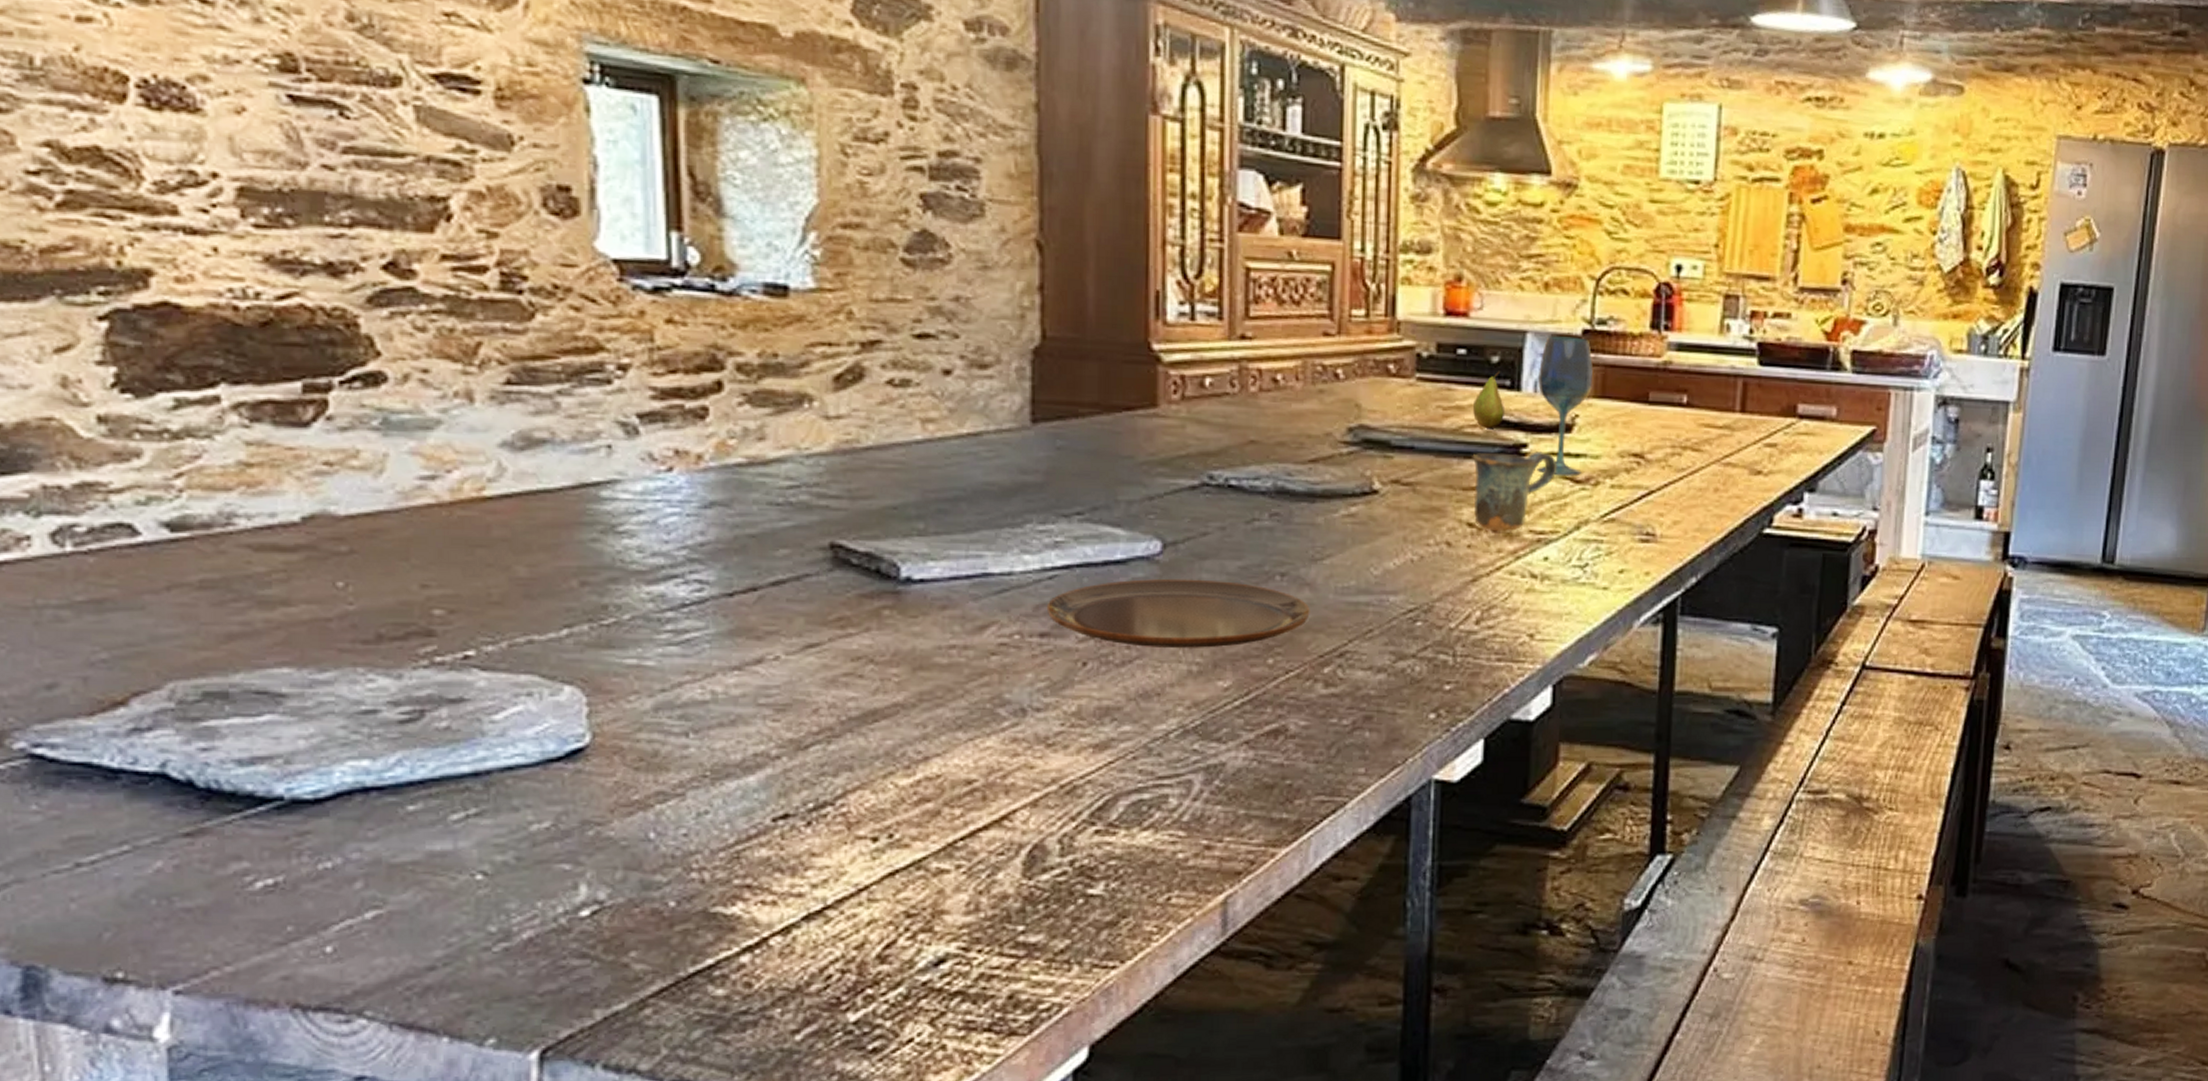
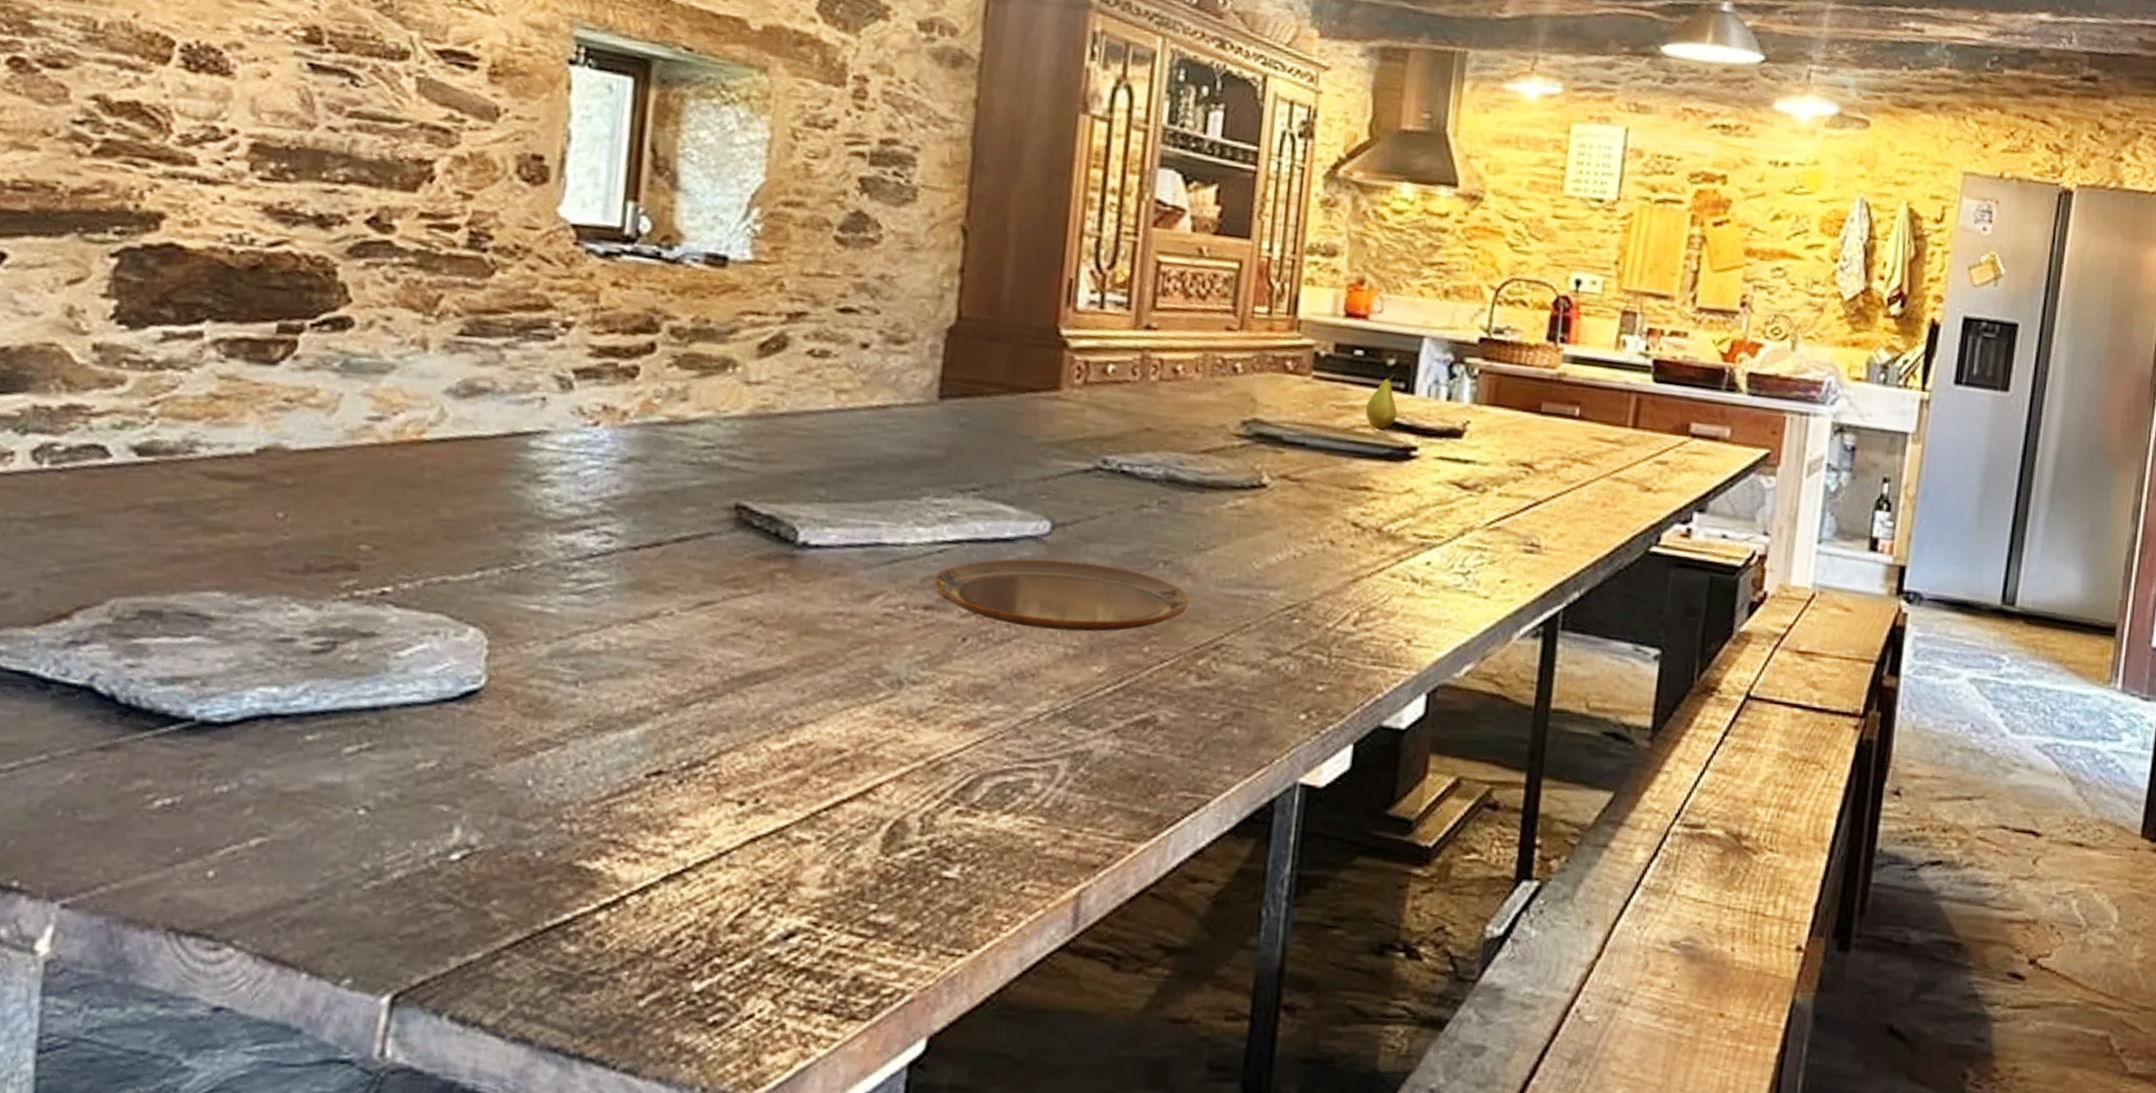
mug: present [1472,451,1556,531] -> none [1359,453,1445,534]
wineglass: present [1537,336,1593,477] -> none [1425,342,1488,483]

